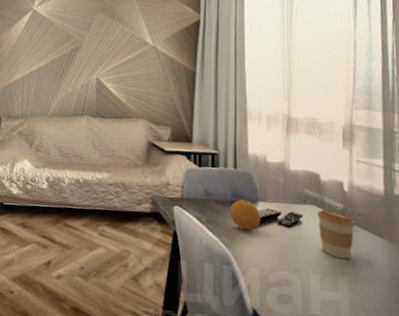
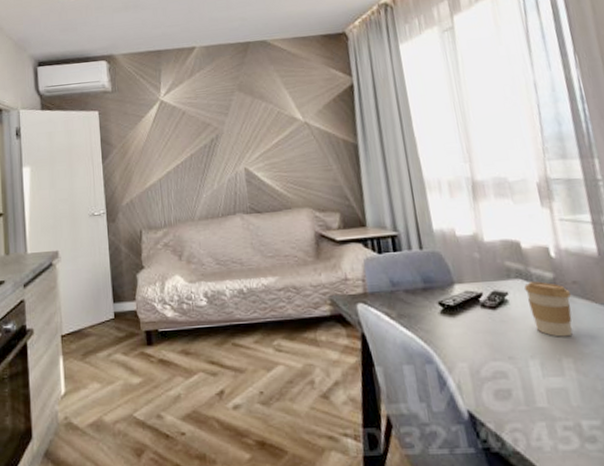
fruit: present [229,200,261,230] -> none [422,284,461,319]

